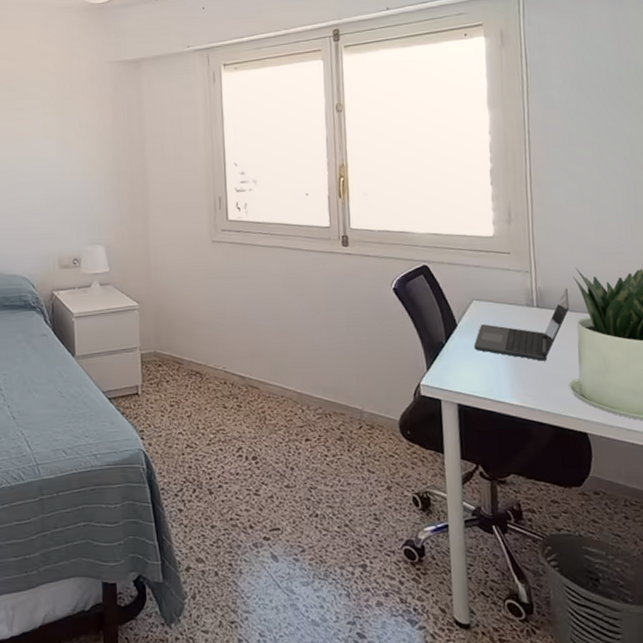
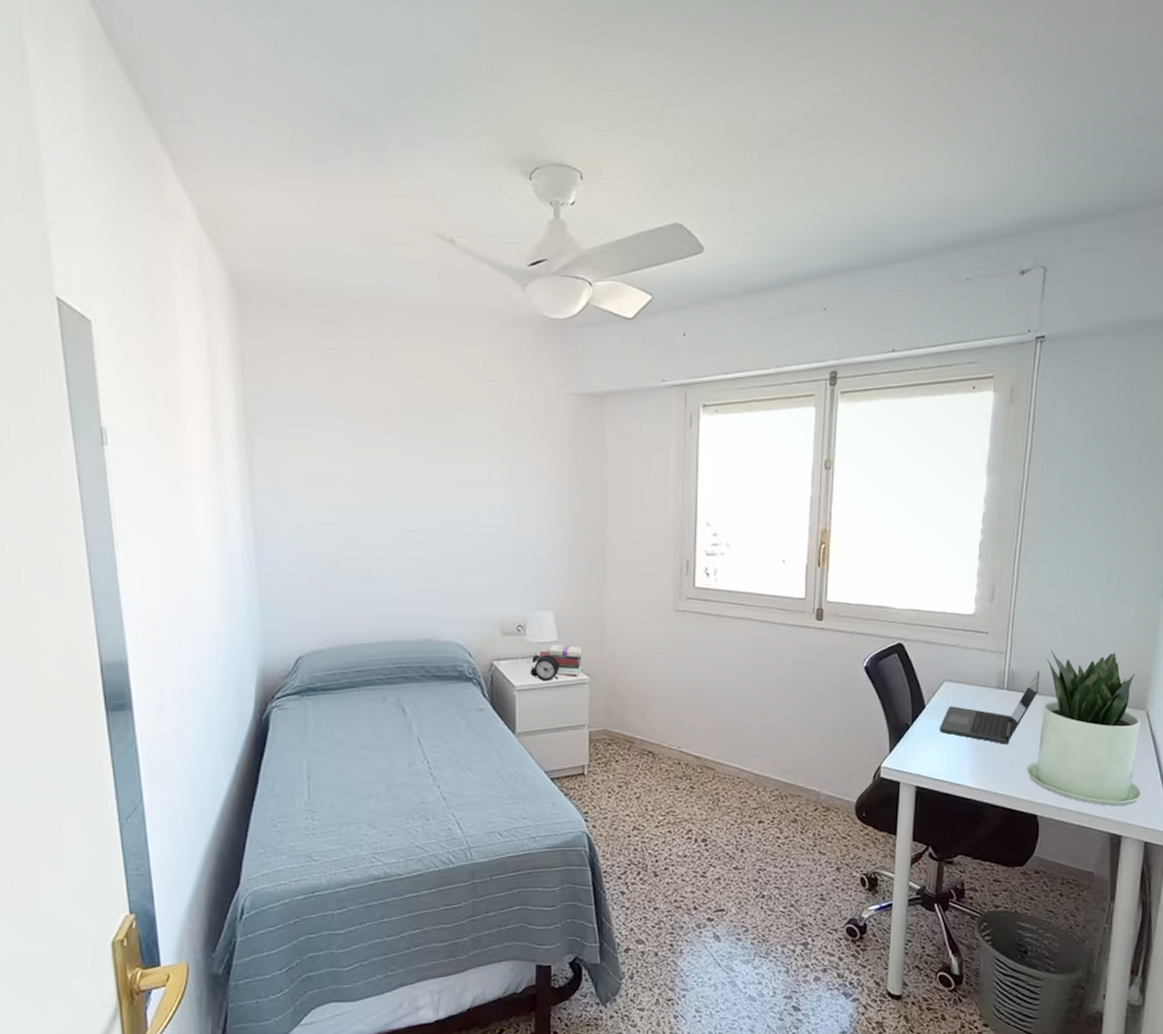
alarm clock: none [86,284,112,308] -> present [530,654,560,681]
books: none [92,275,132,304] -> present [538,644,583,676]

